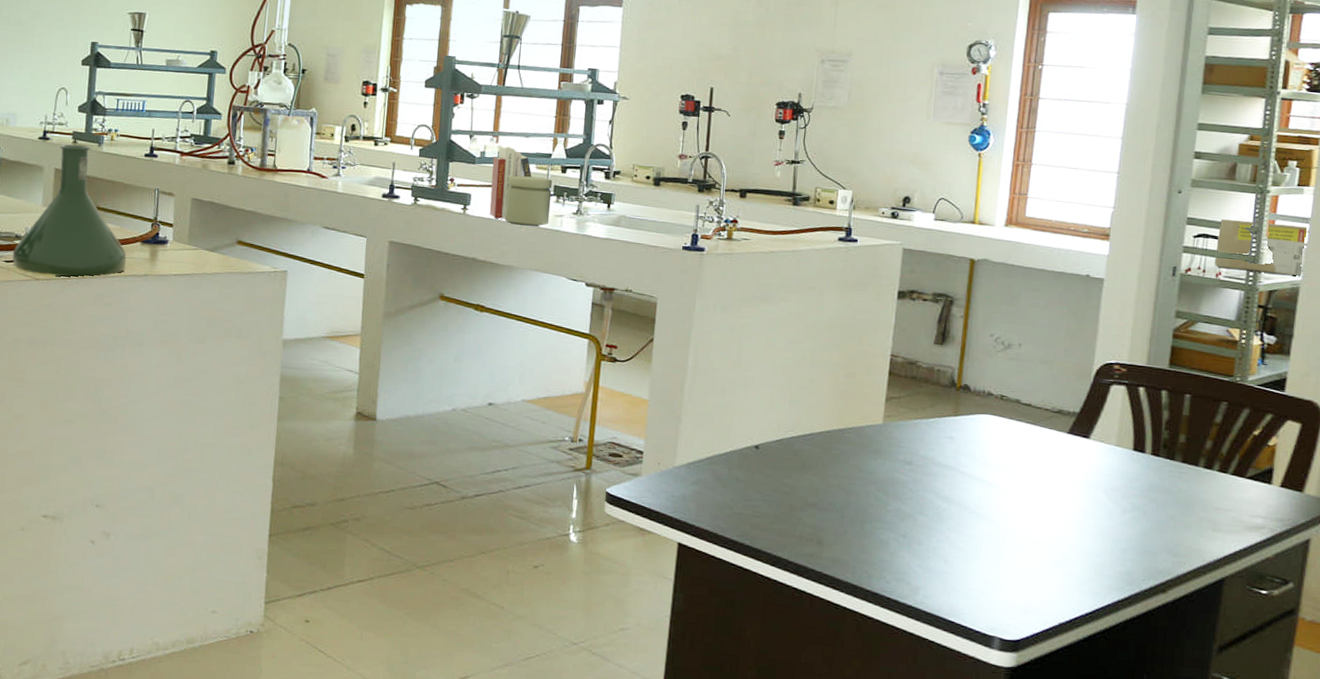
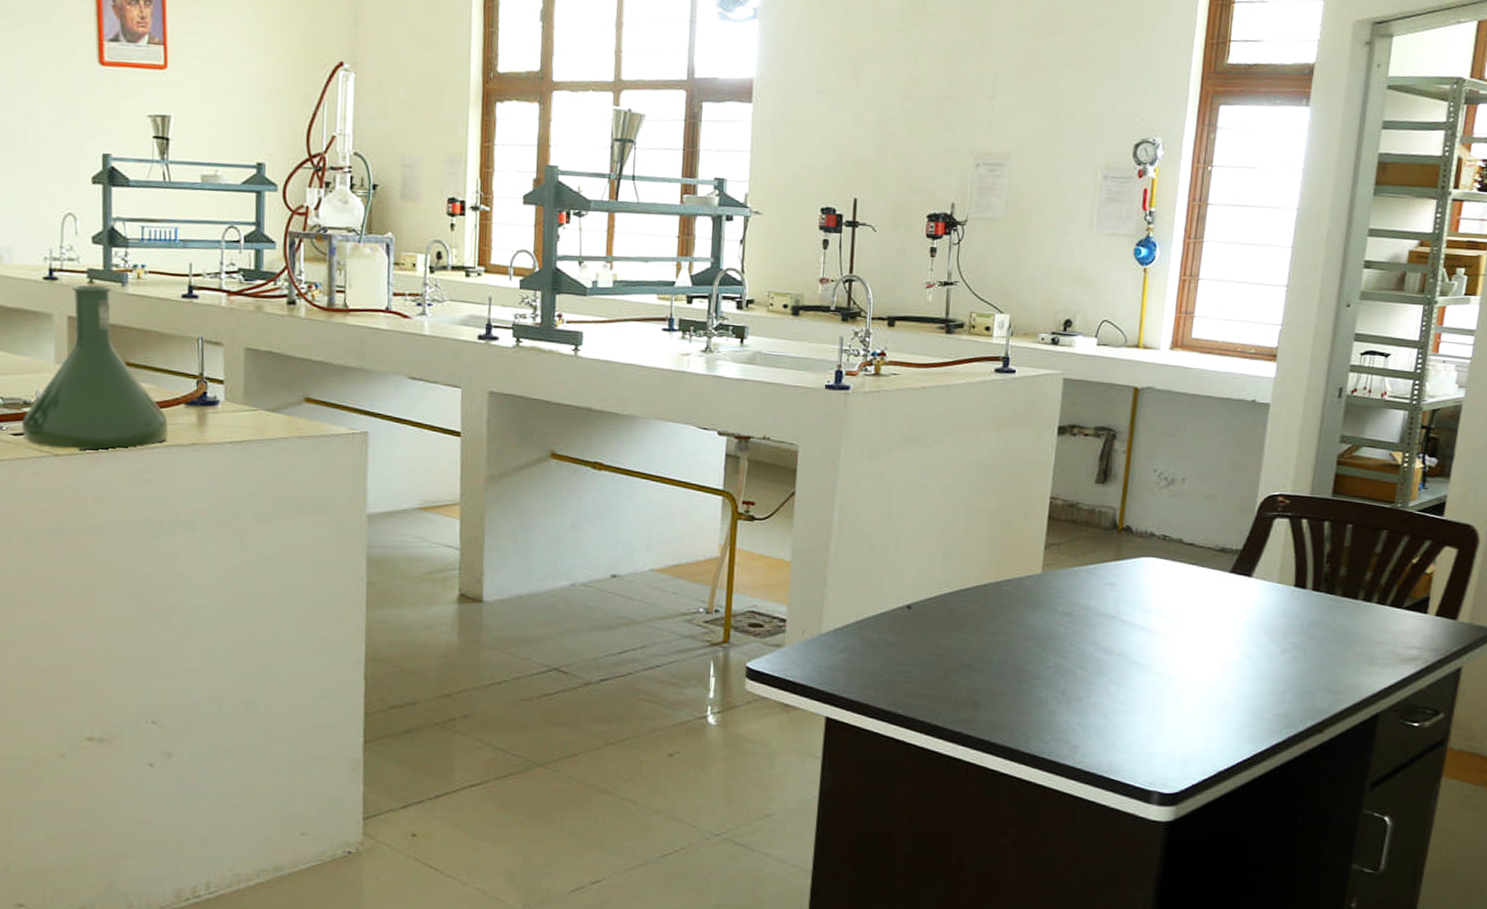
books: present [489,146,532,219] -> none [605,273,653,360]
jar: present [504,175,553,226] -> none [622,308,677,368]
cardboard box: present [1215,219,1307,276] -> none [1380,334,1472,393]

